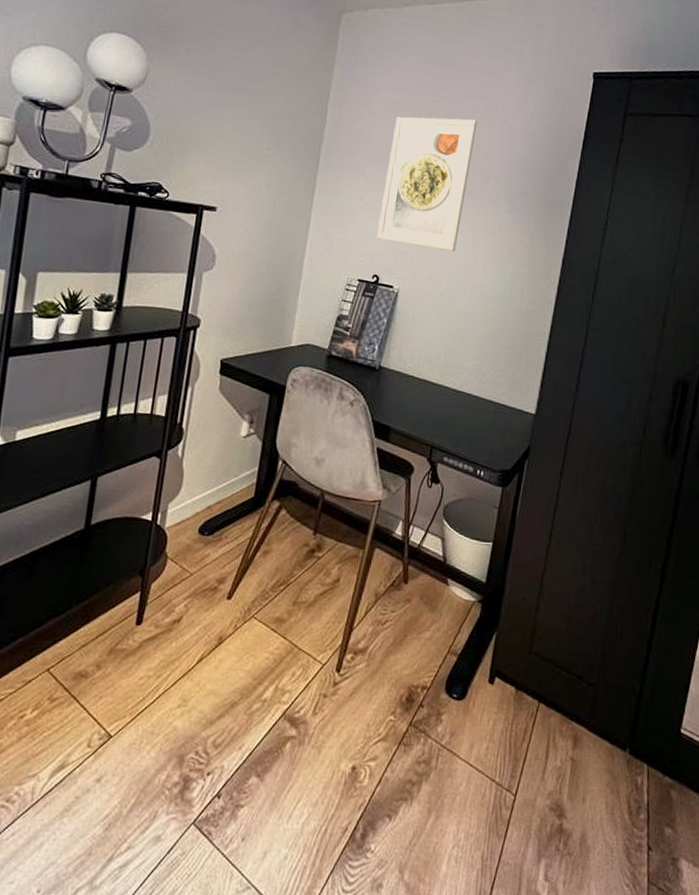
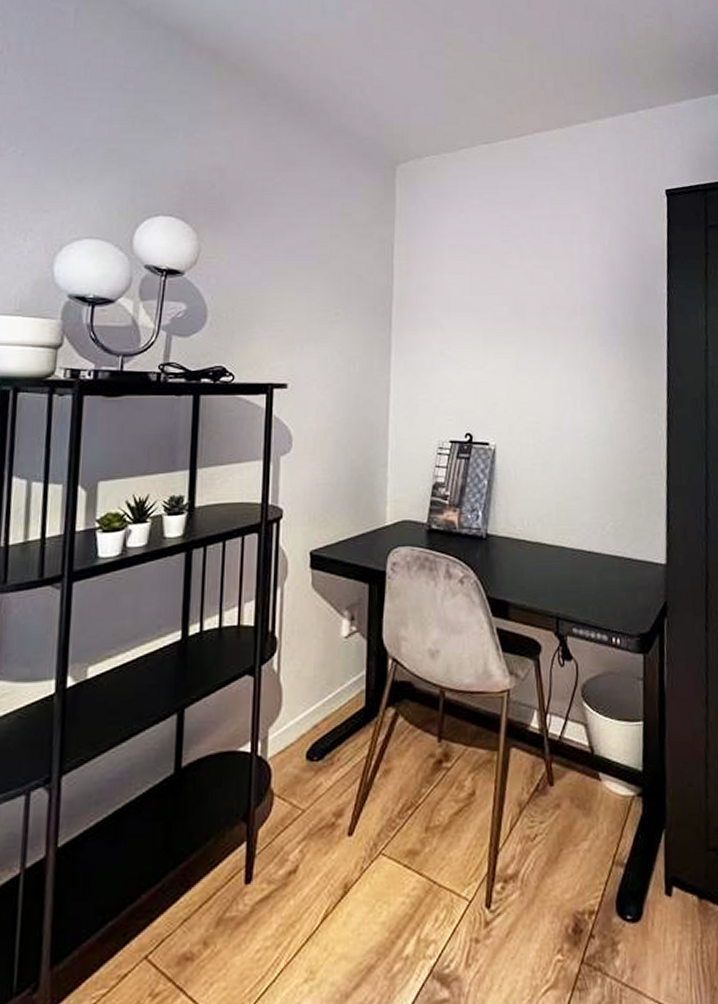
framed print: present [376,116,478,252] -> none [463,254,554,397]

